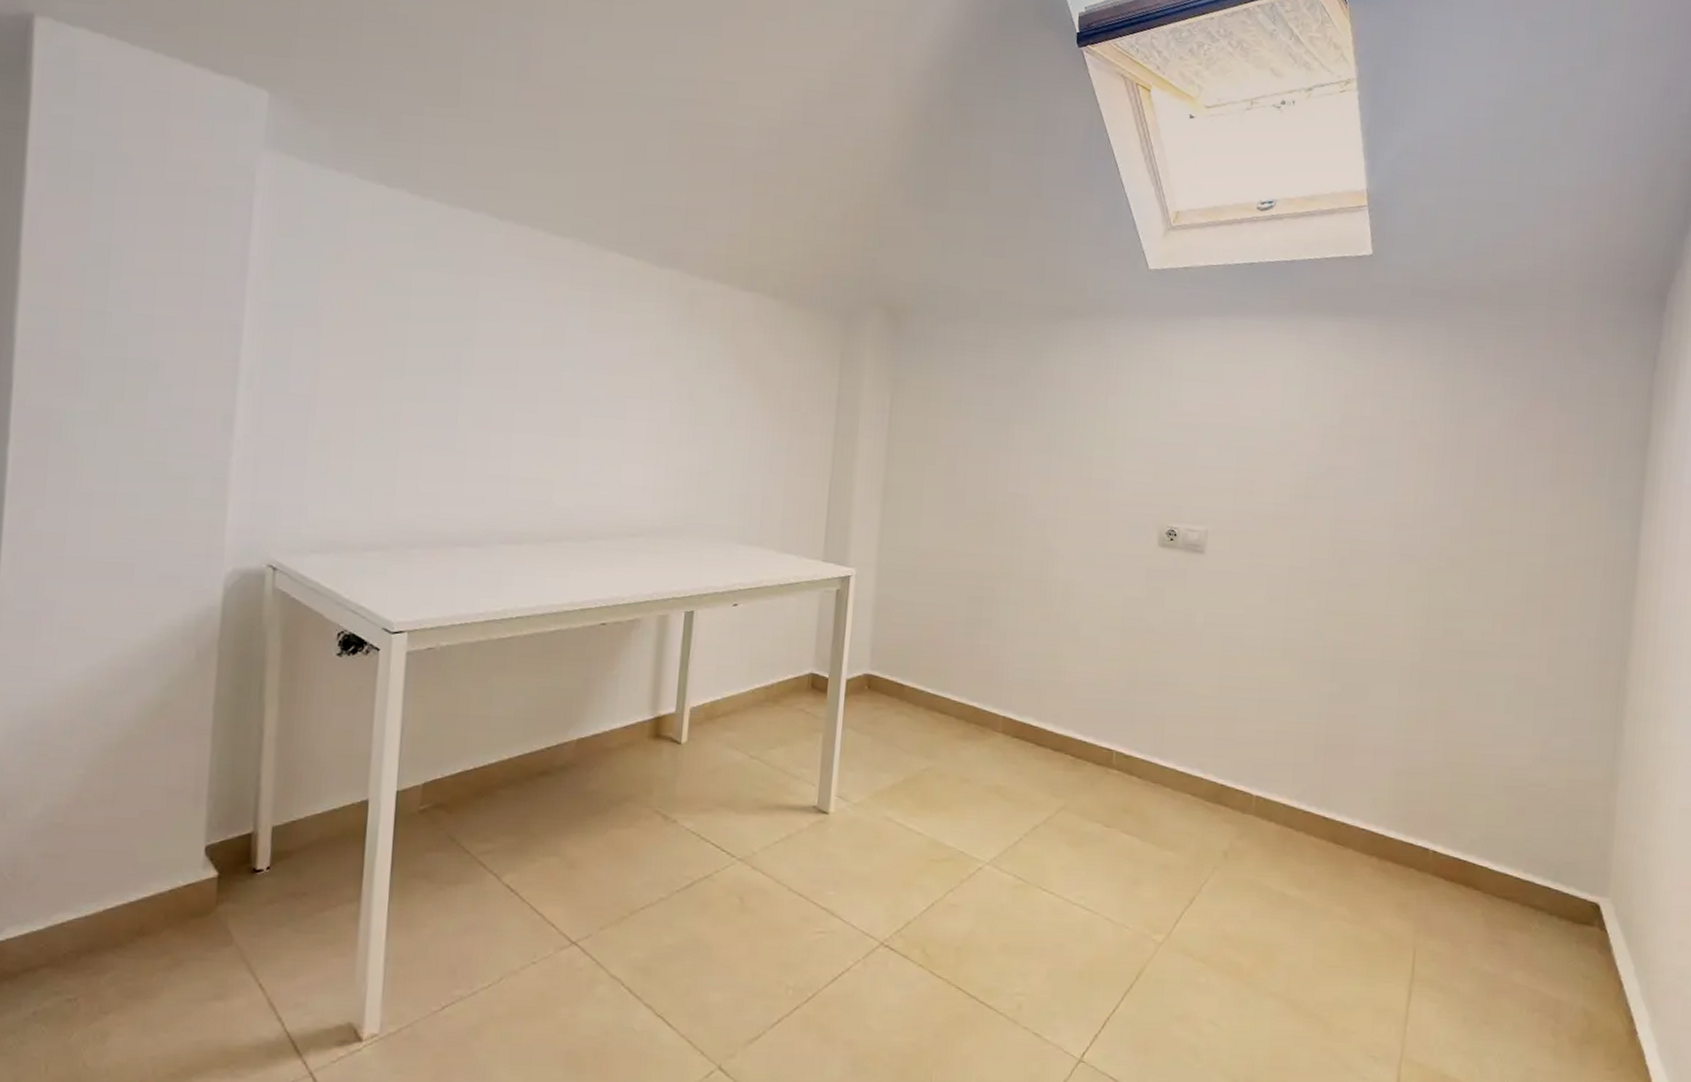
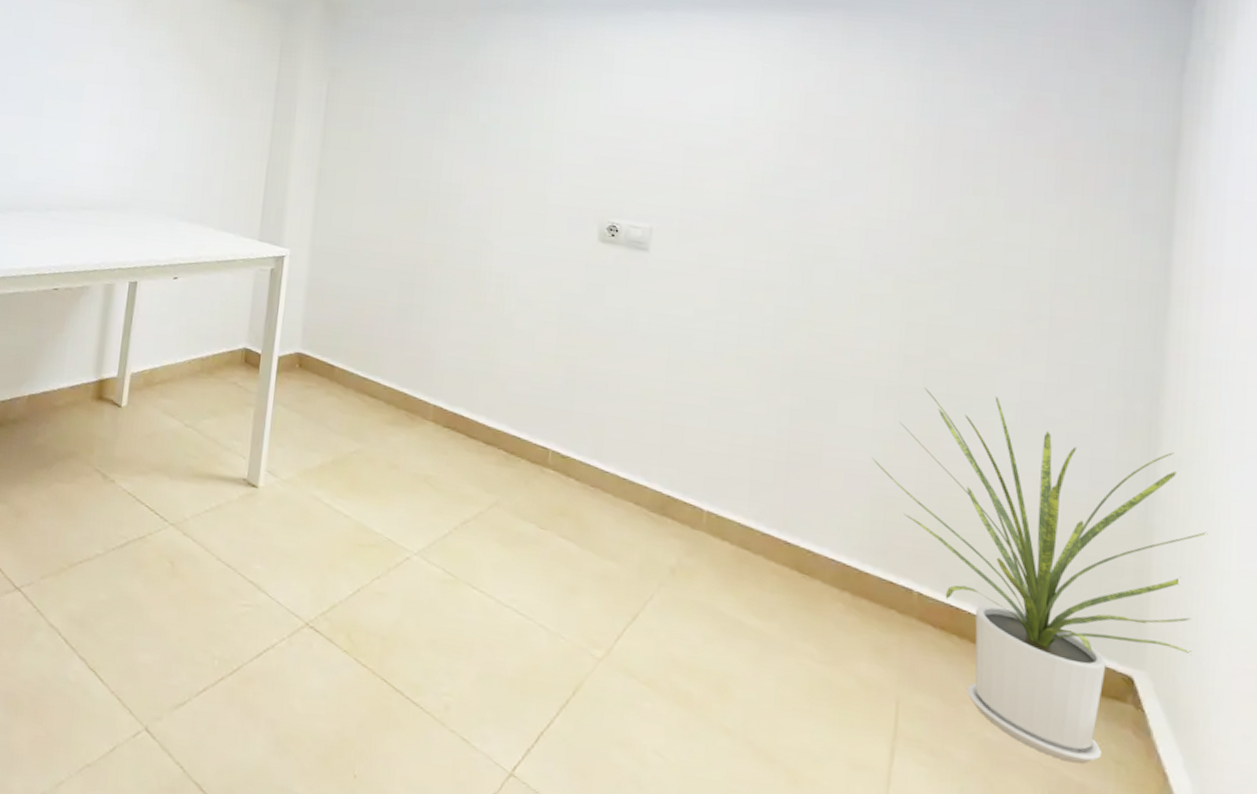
house plant: none [1397,667,1660,983] -> present [872,388,1208,764]

